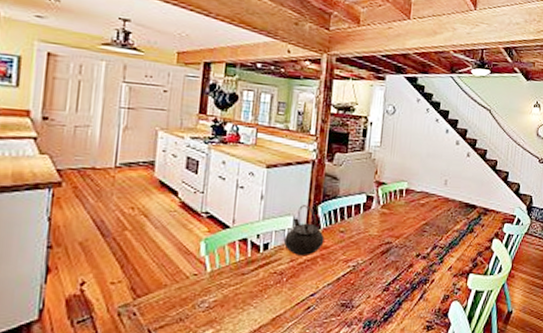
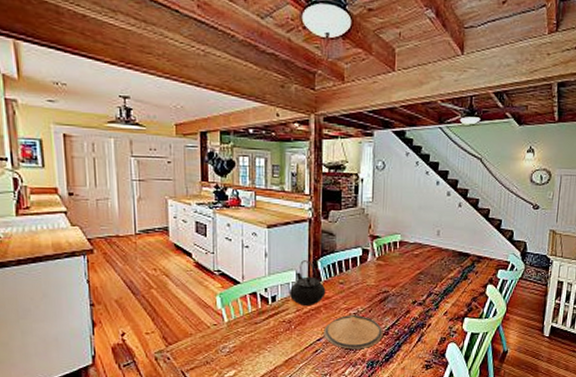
plate: none [318,268,384,307] -> present [323,315,383,350]

